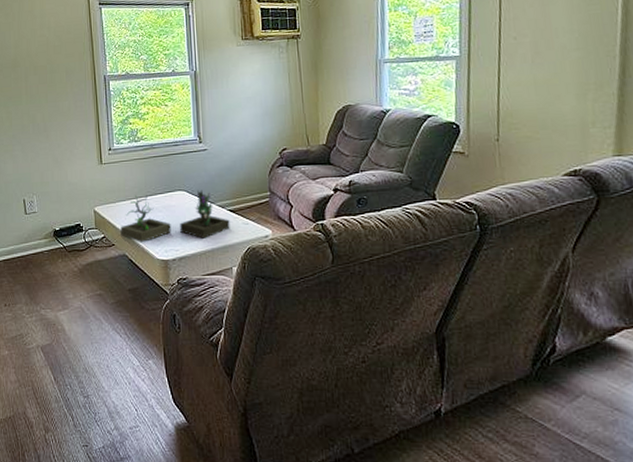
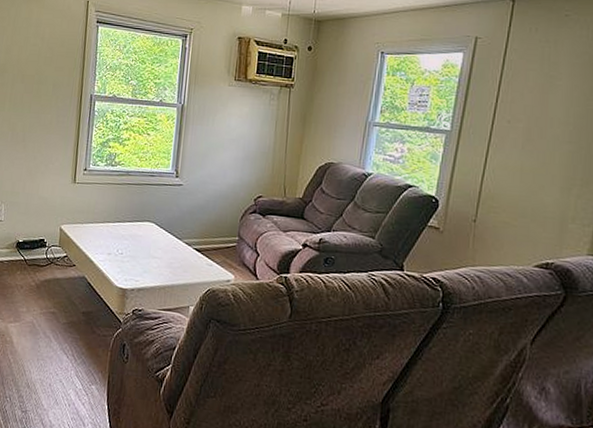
plant: present [120,190,230,242] -> none [83,220,194,274]

